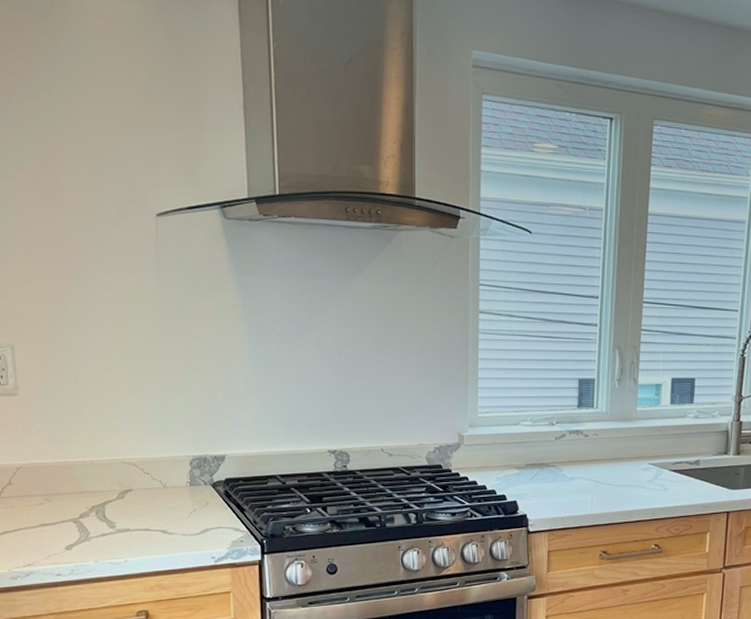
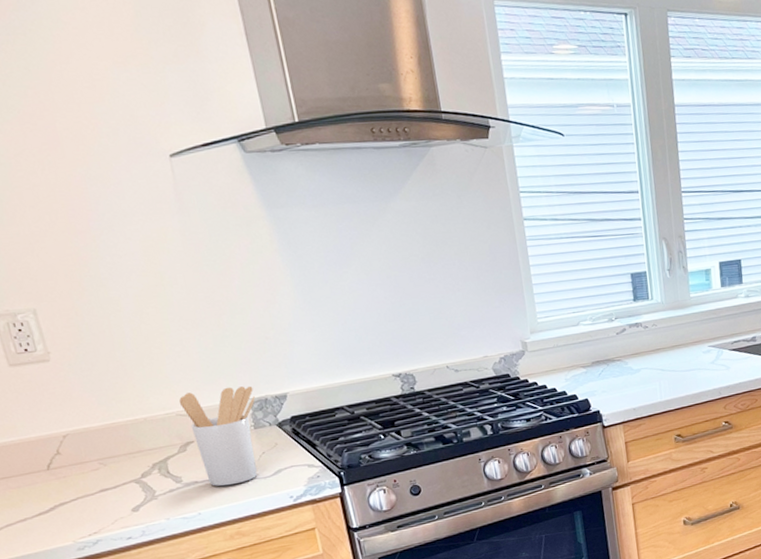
utensil holder: none [126,441,195,538] -> present [179,386,258,486]

